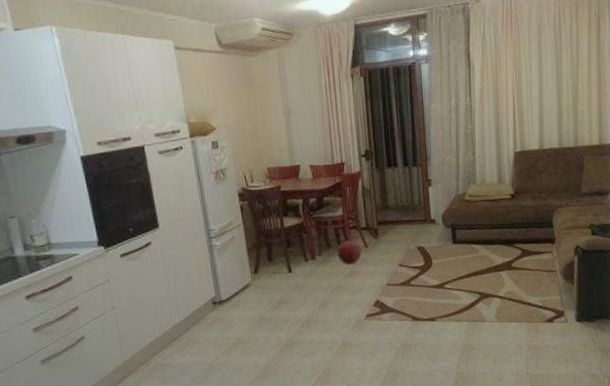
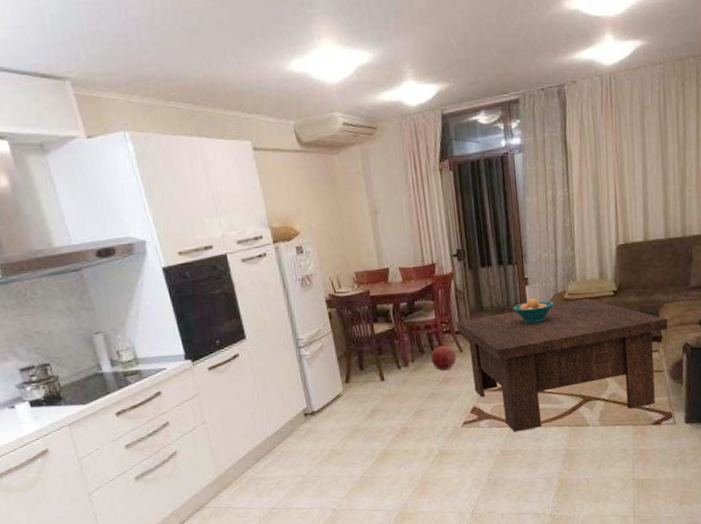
coffee table: none [362,201,561,326] -> present [456,299,668,432]
fruit bowl: none [416,198,455,222] -> present [513,297,554,324]

